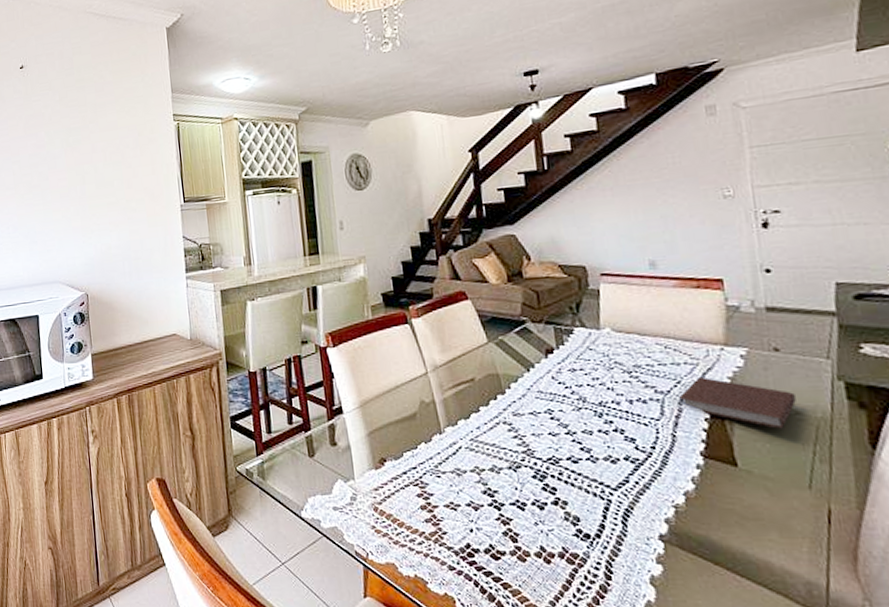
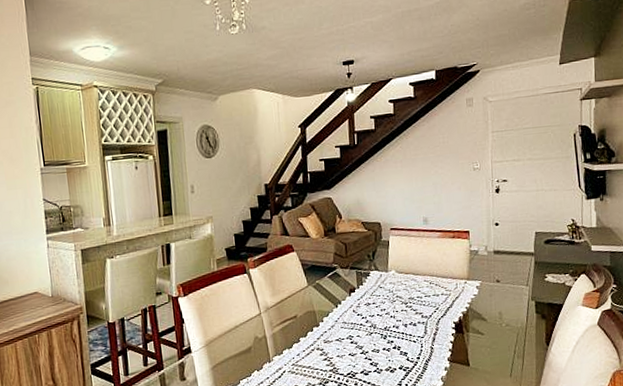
notebook: present [679,376,796,429] -> none [437,303,507,337]

